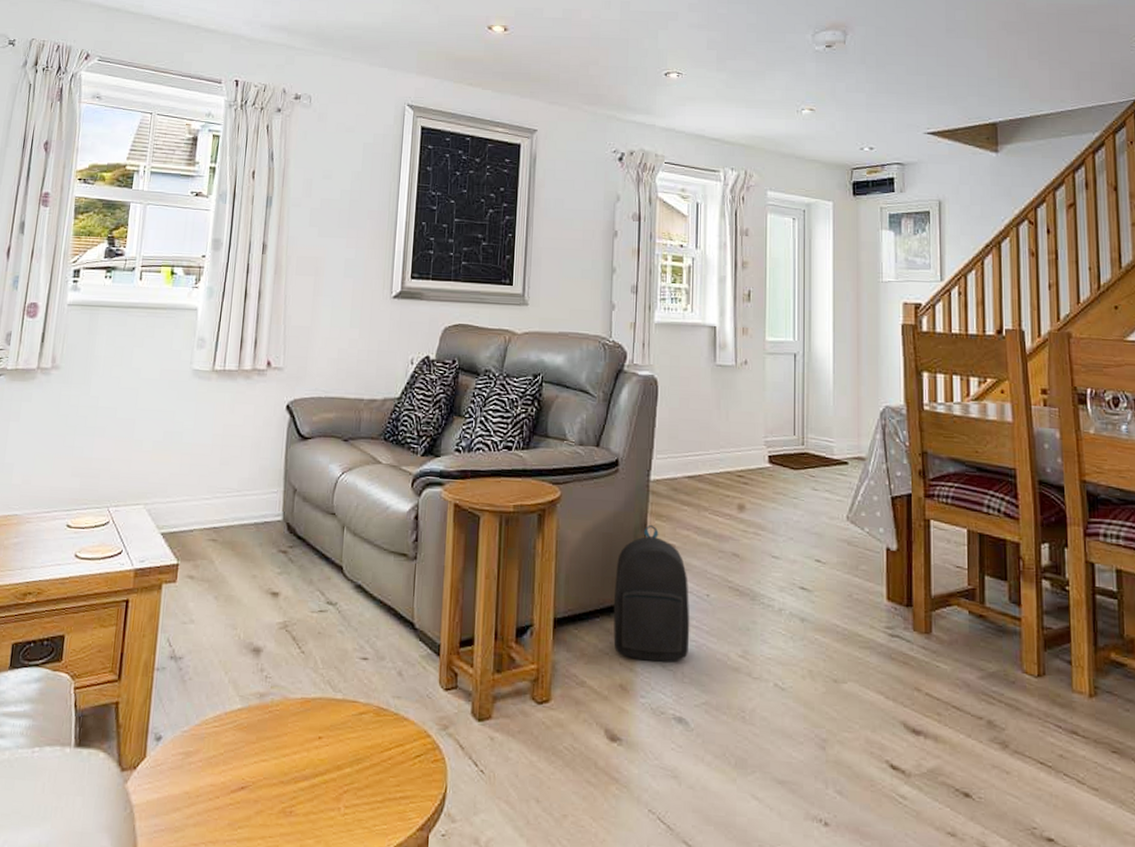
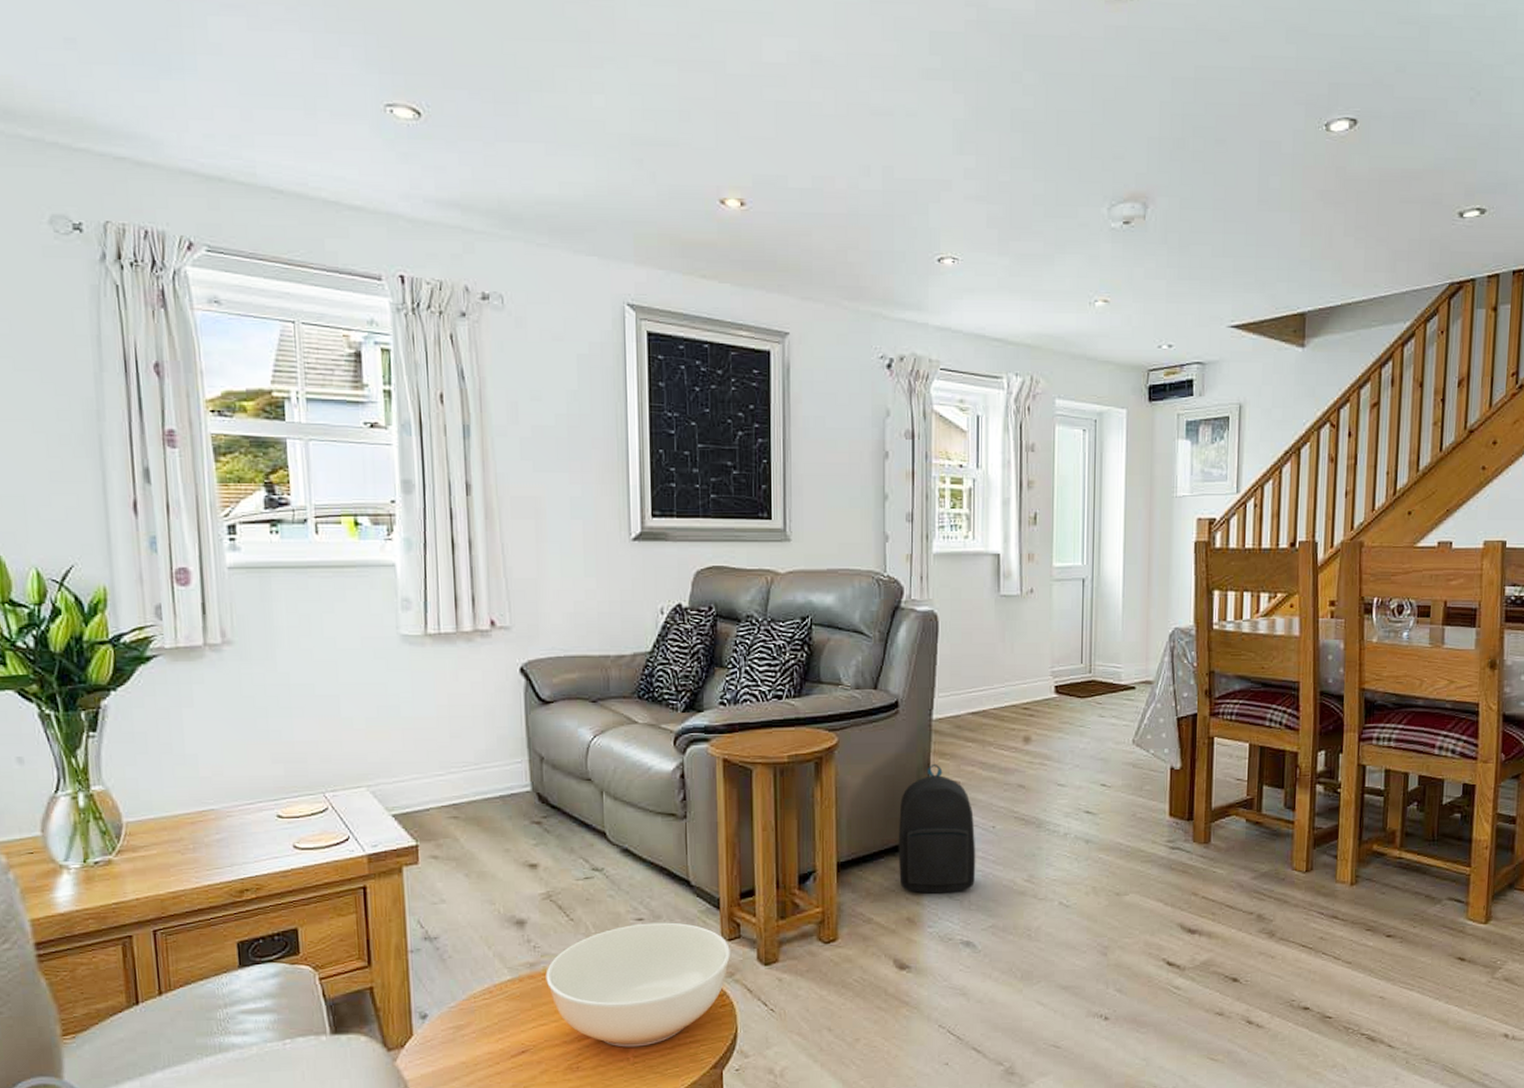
bowl: none [272,663,446,797] -> present [545,922,730,1047]

